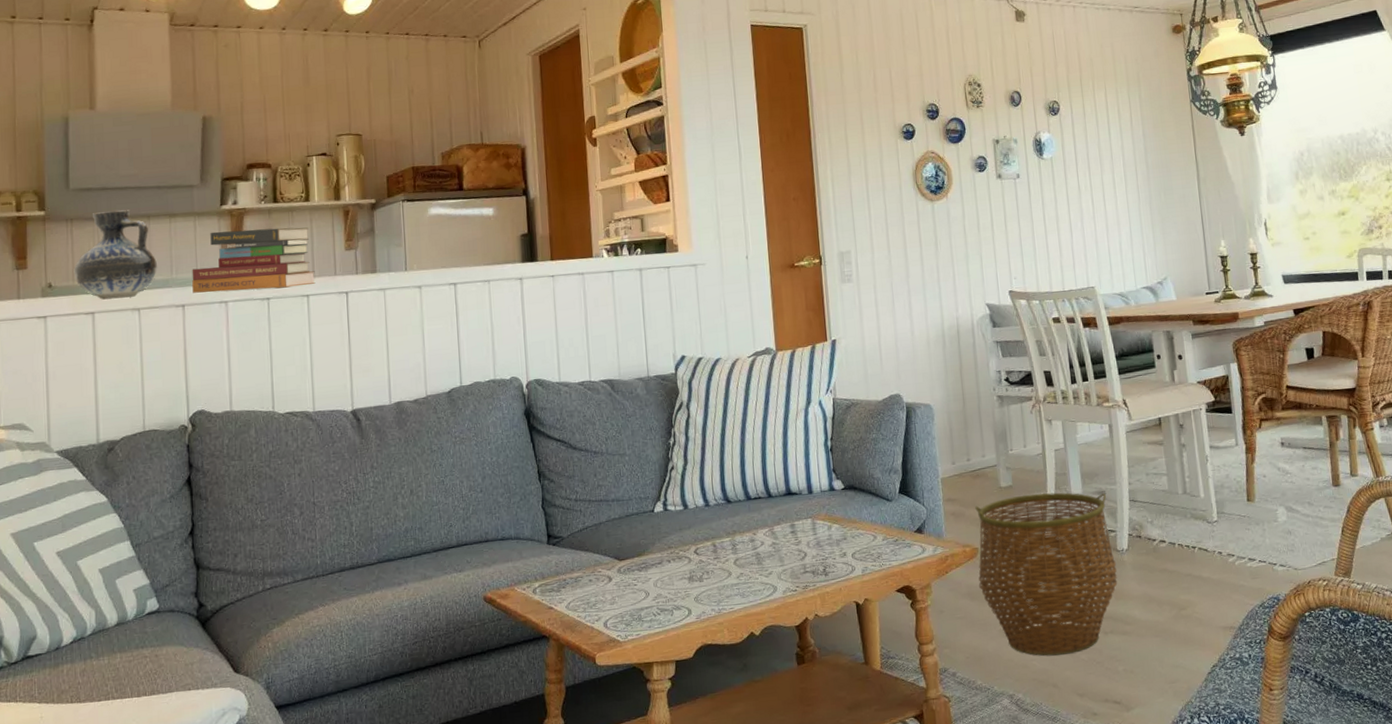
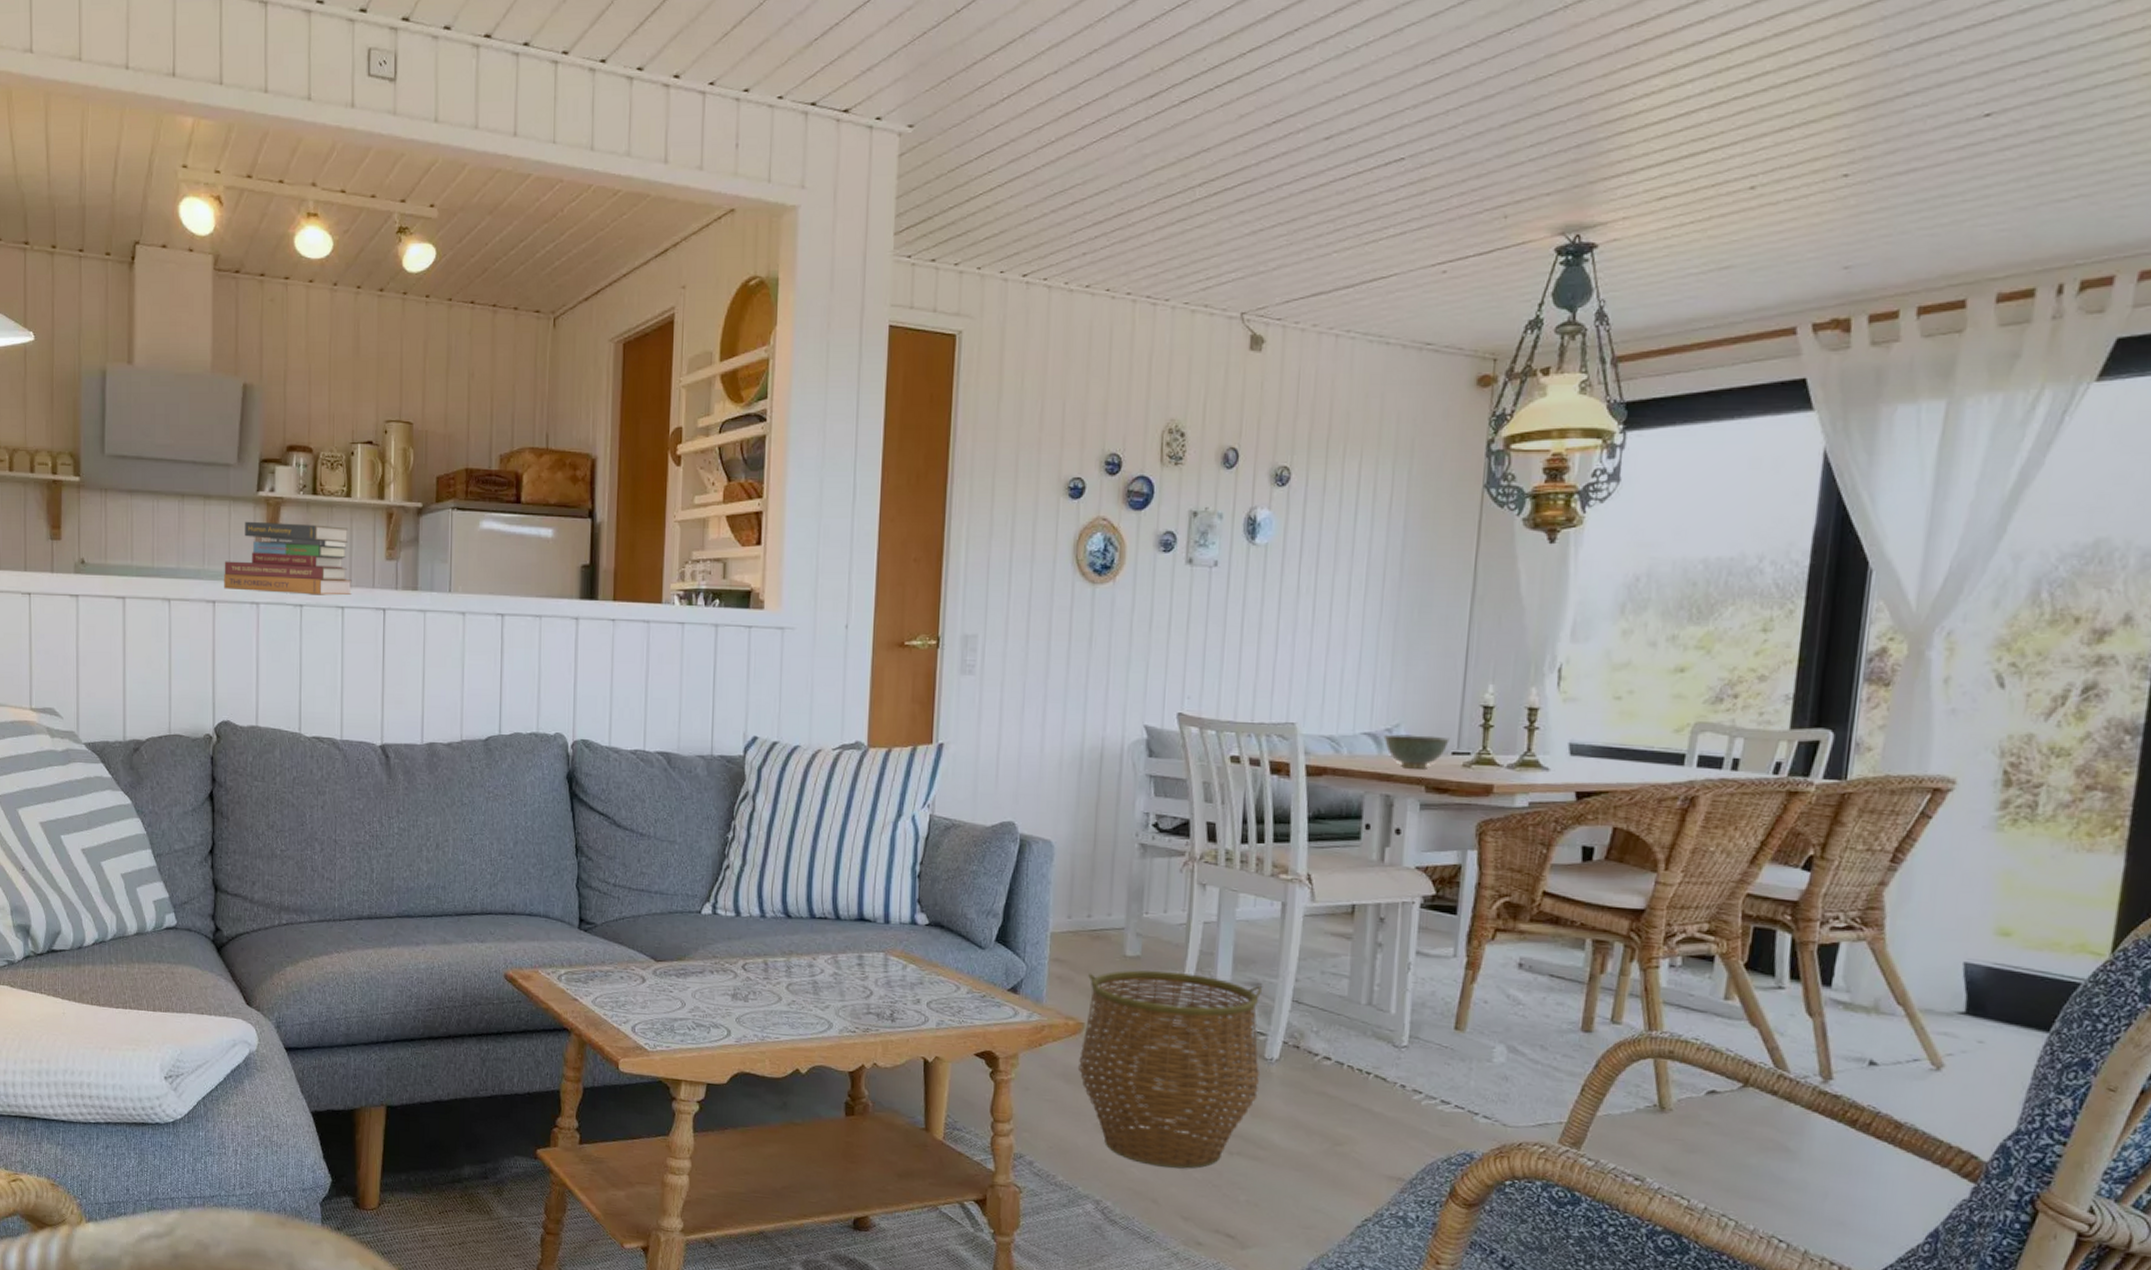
ceramic jug: present [73,209,157,300] -> none [106,484,189,586]
bowl: none [1157,282,1203,310] -> present [1383,734,1450,769]

